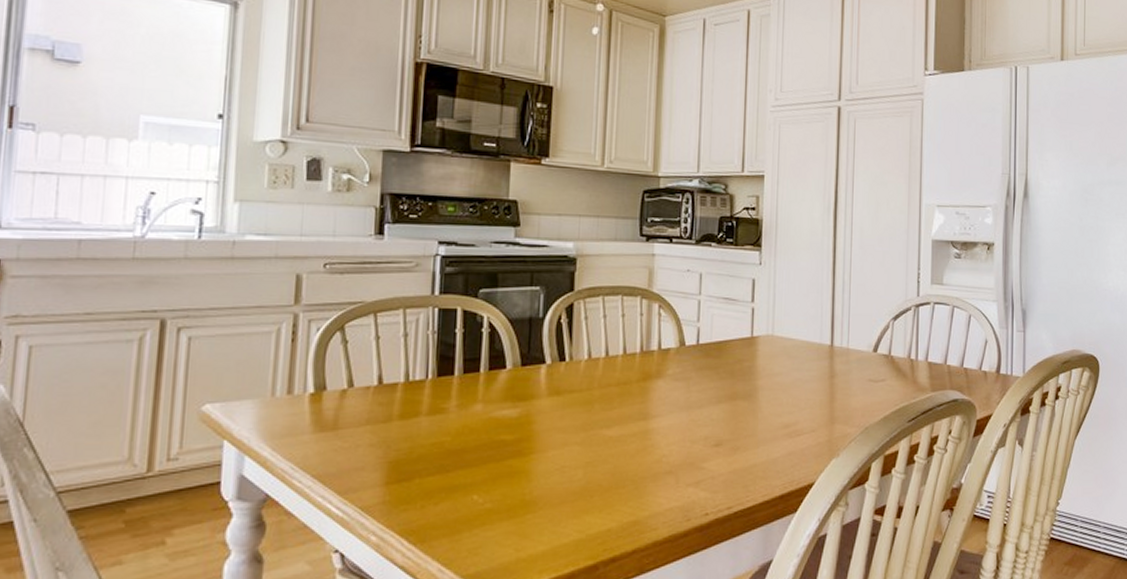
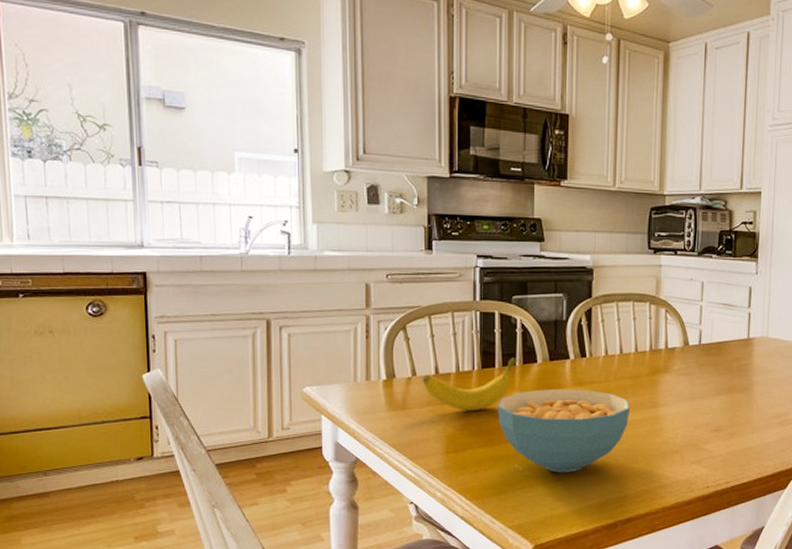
banana: none [360,363,482,430] -> present [422,357,517,411]
cereal bowl: none [454,399,617,504] -> present [497,388,631,473]

